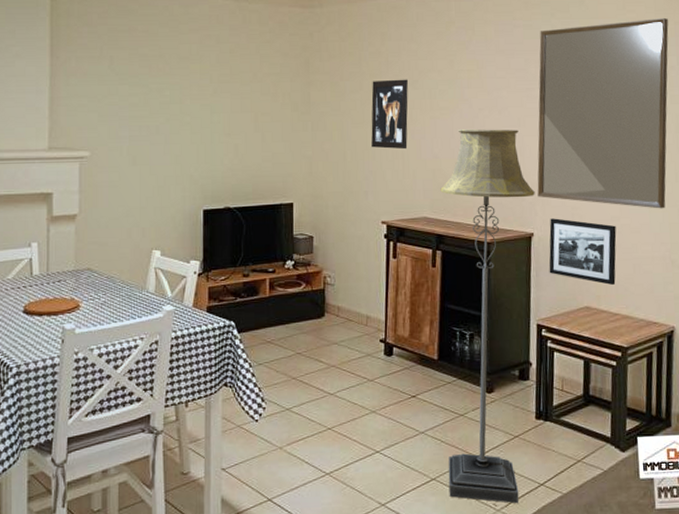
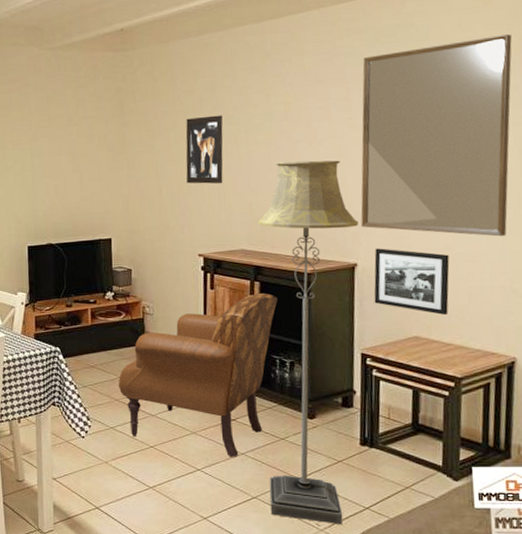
armchair: none [295,262,459,437] -> present [118,293,278,457]

